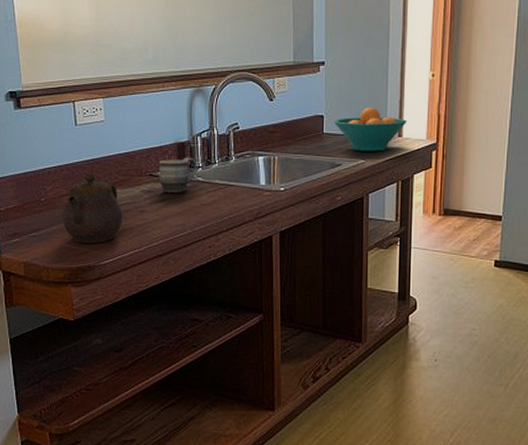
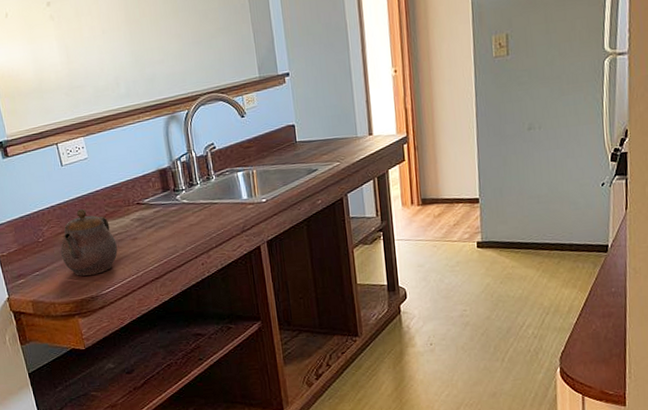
mug: present [158,157,197,194] -> none [143,181,181,219]
fruit bowl: present [334,107,406,152] -> none [305,110,375,155]

